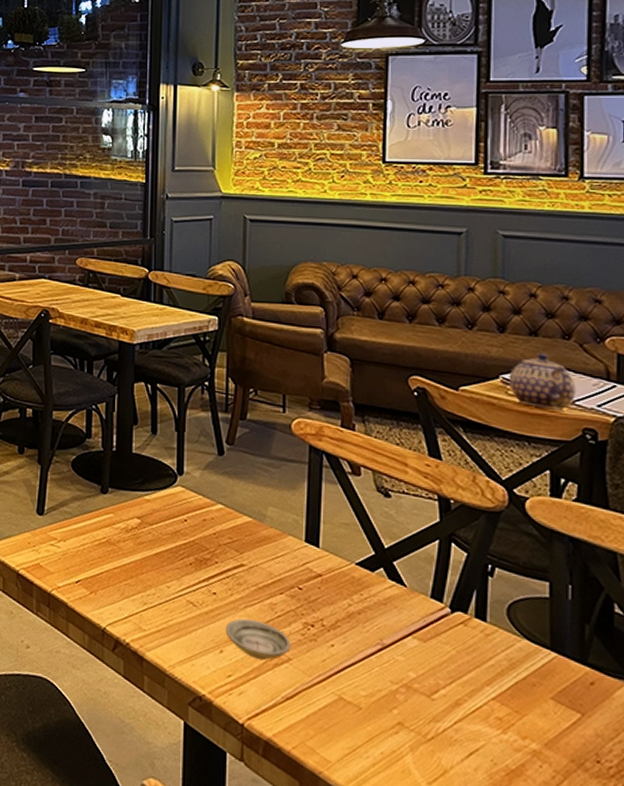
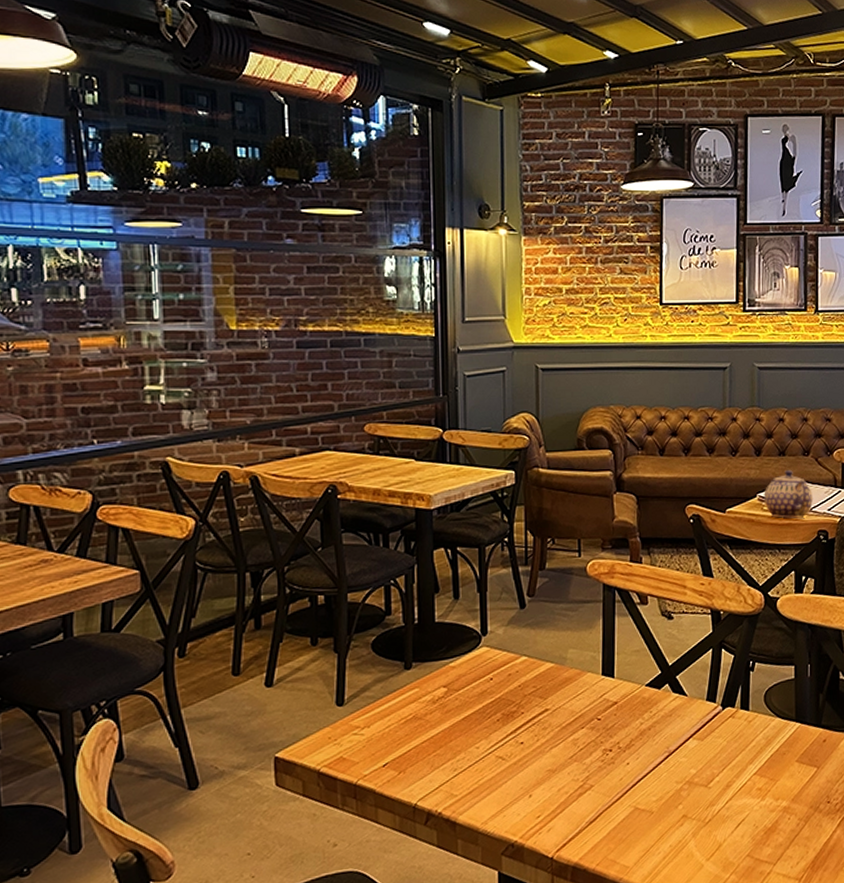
saucer: present [225,618,291,660] -> none [533,758,593,794]

